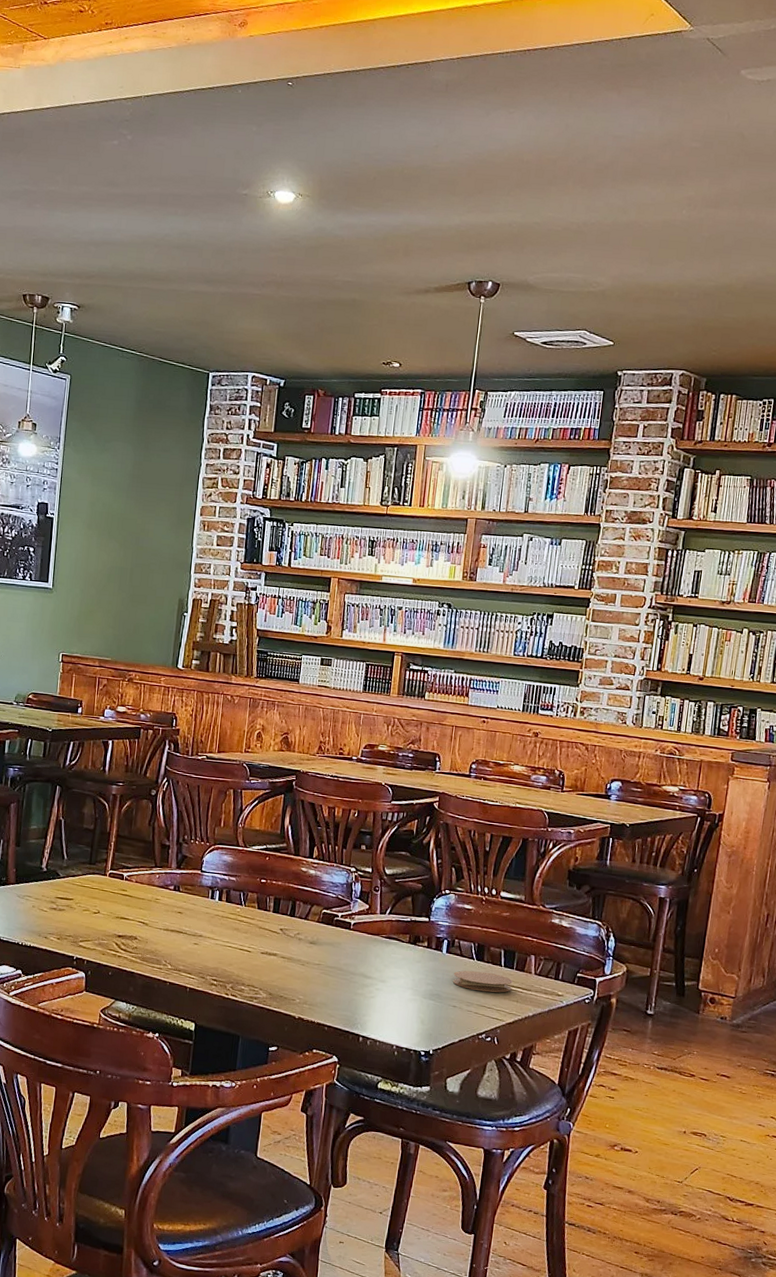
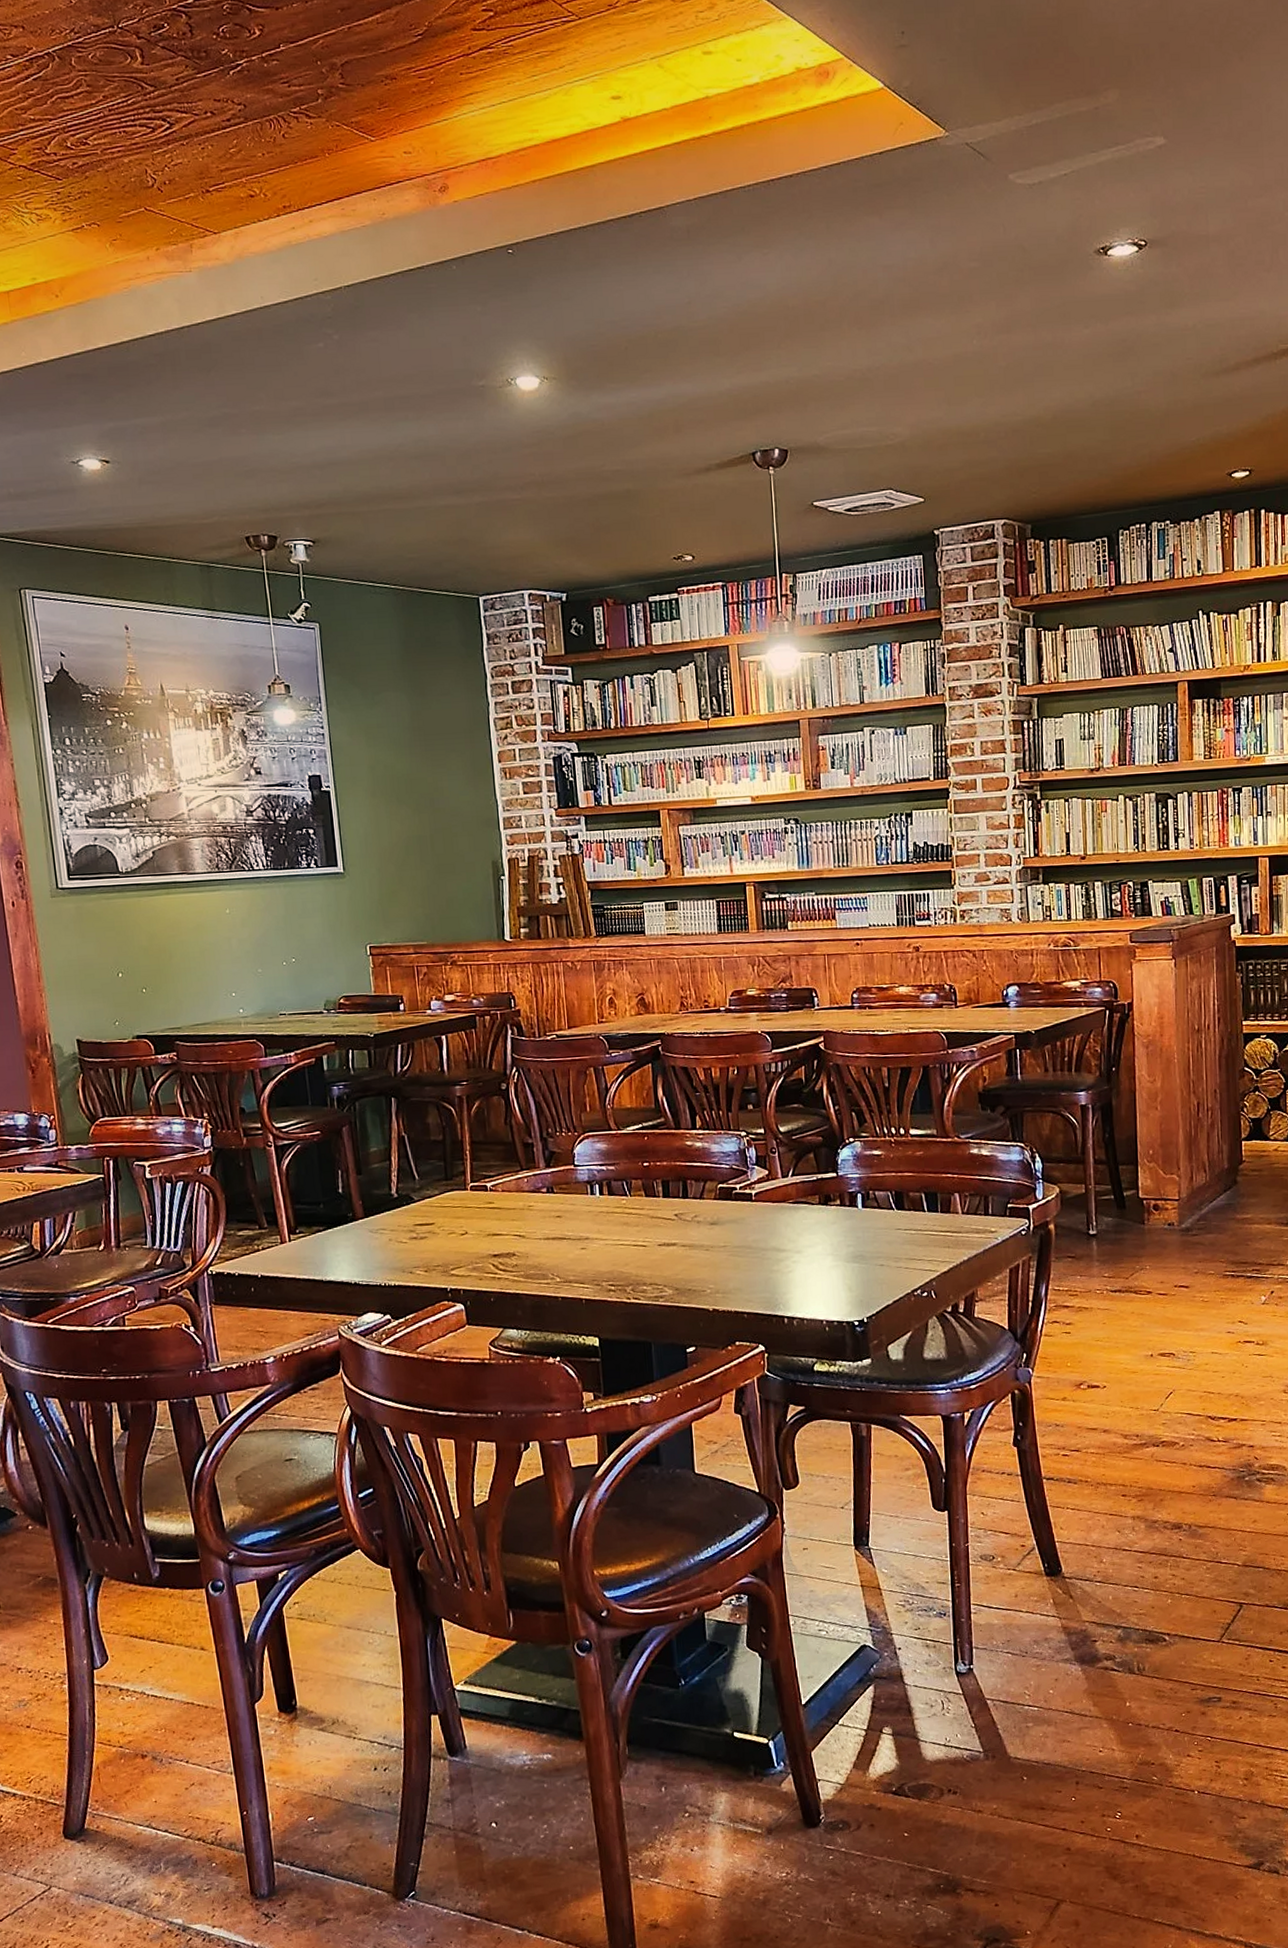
coaster: present [452,970,513,993] -> none [874,1220,940,1243]

